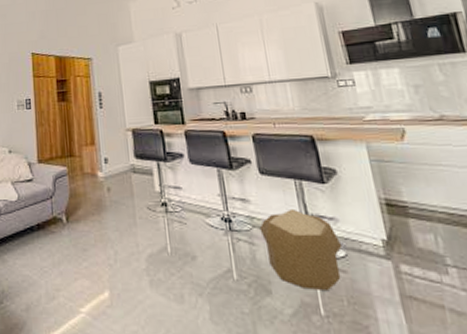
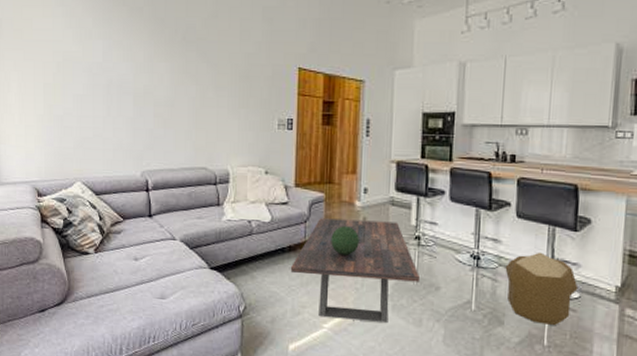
coffee table: none [42,190,175,301] -> present [291,218,421,323]
decorative orb: none [78,198,107,229] -> present [331,226,359,255]

